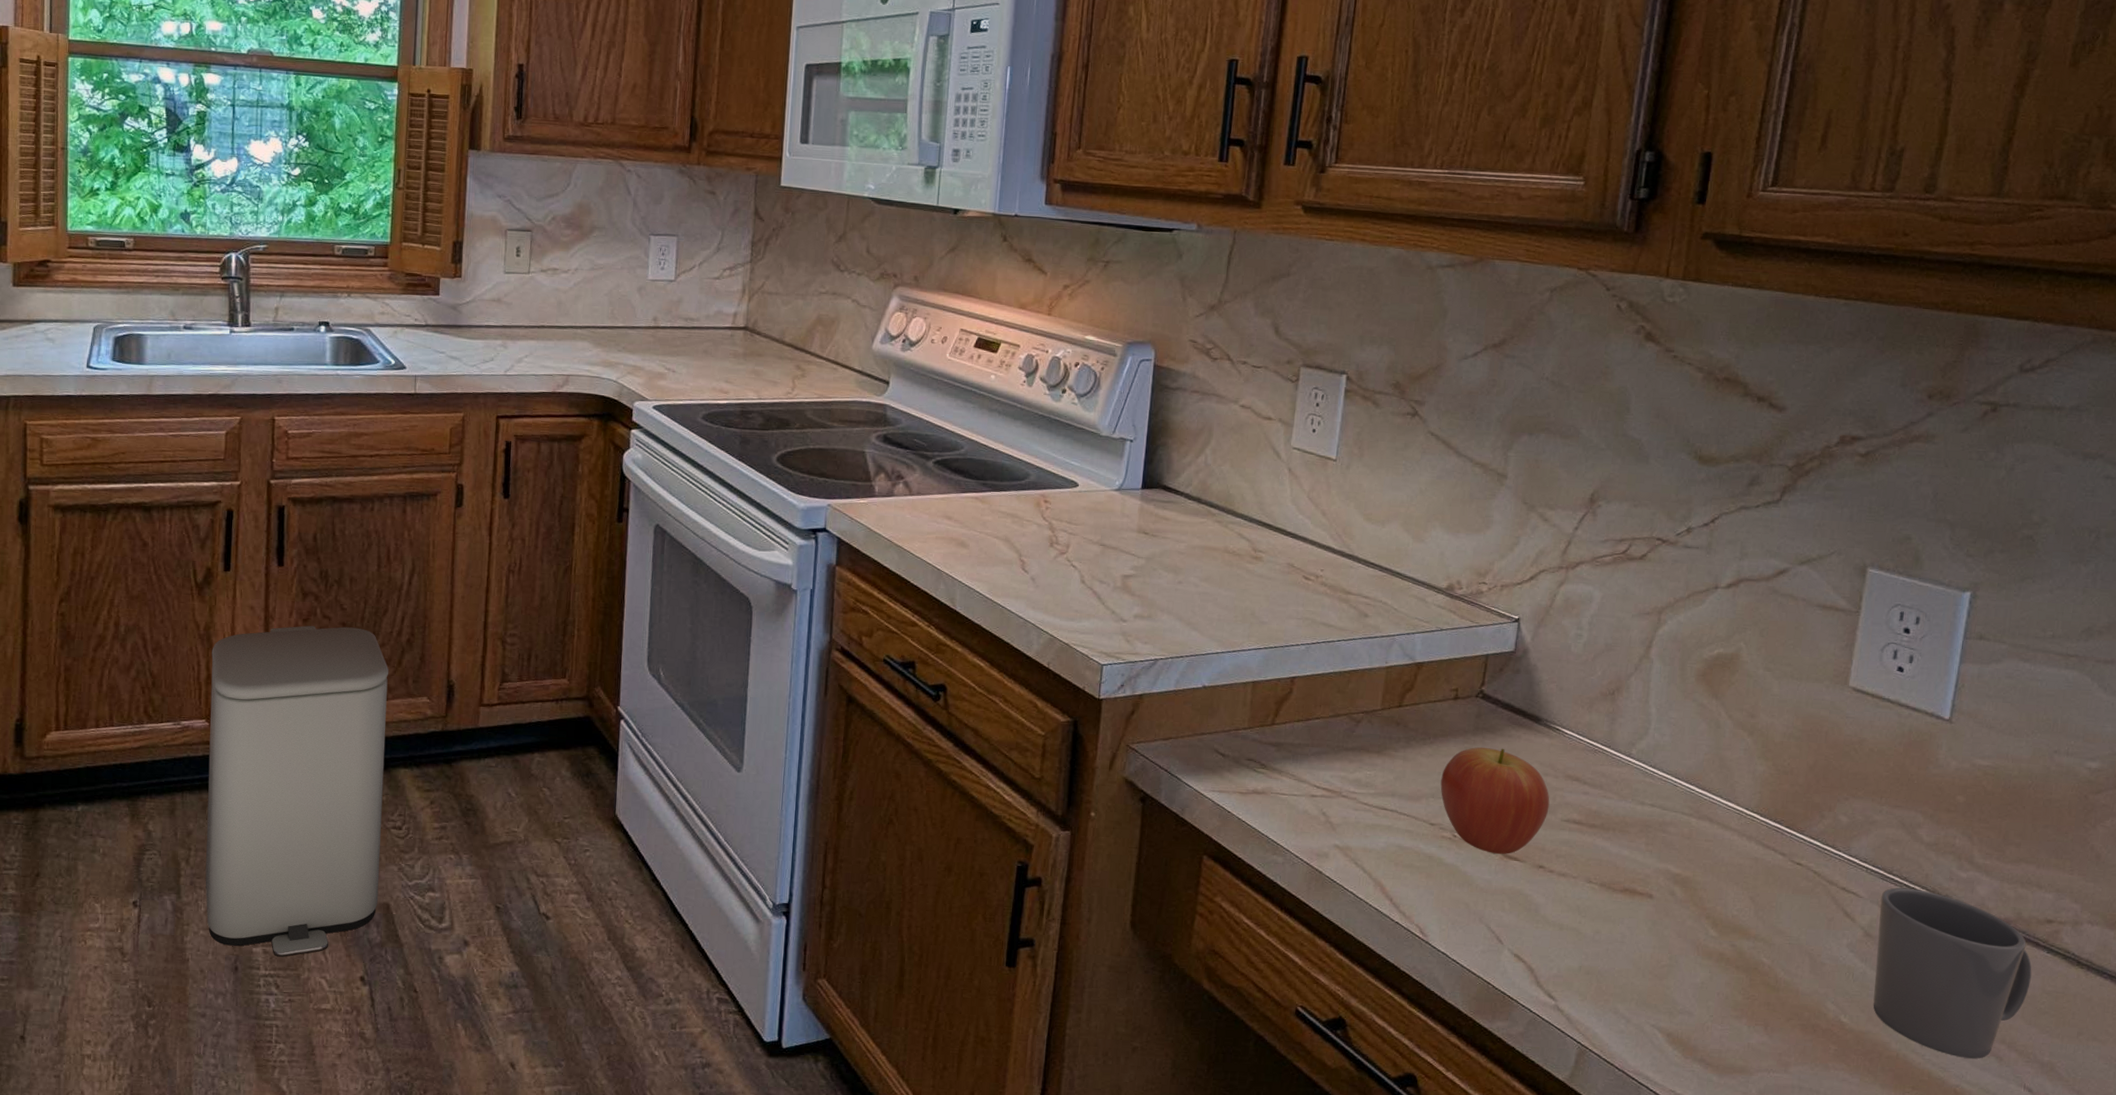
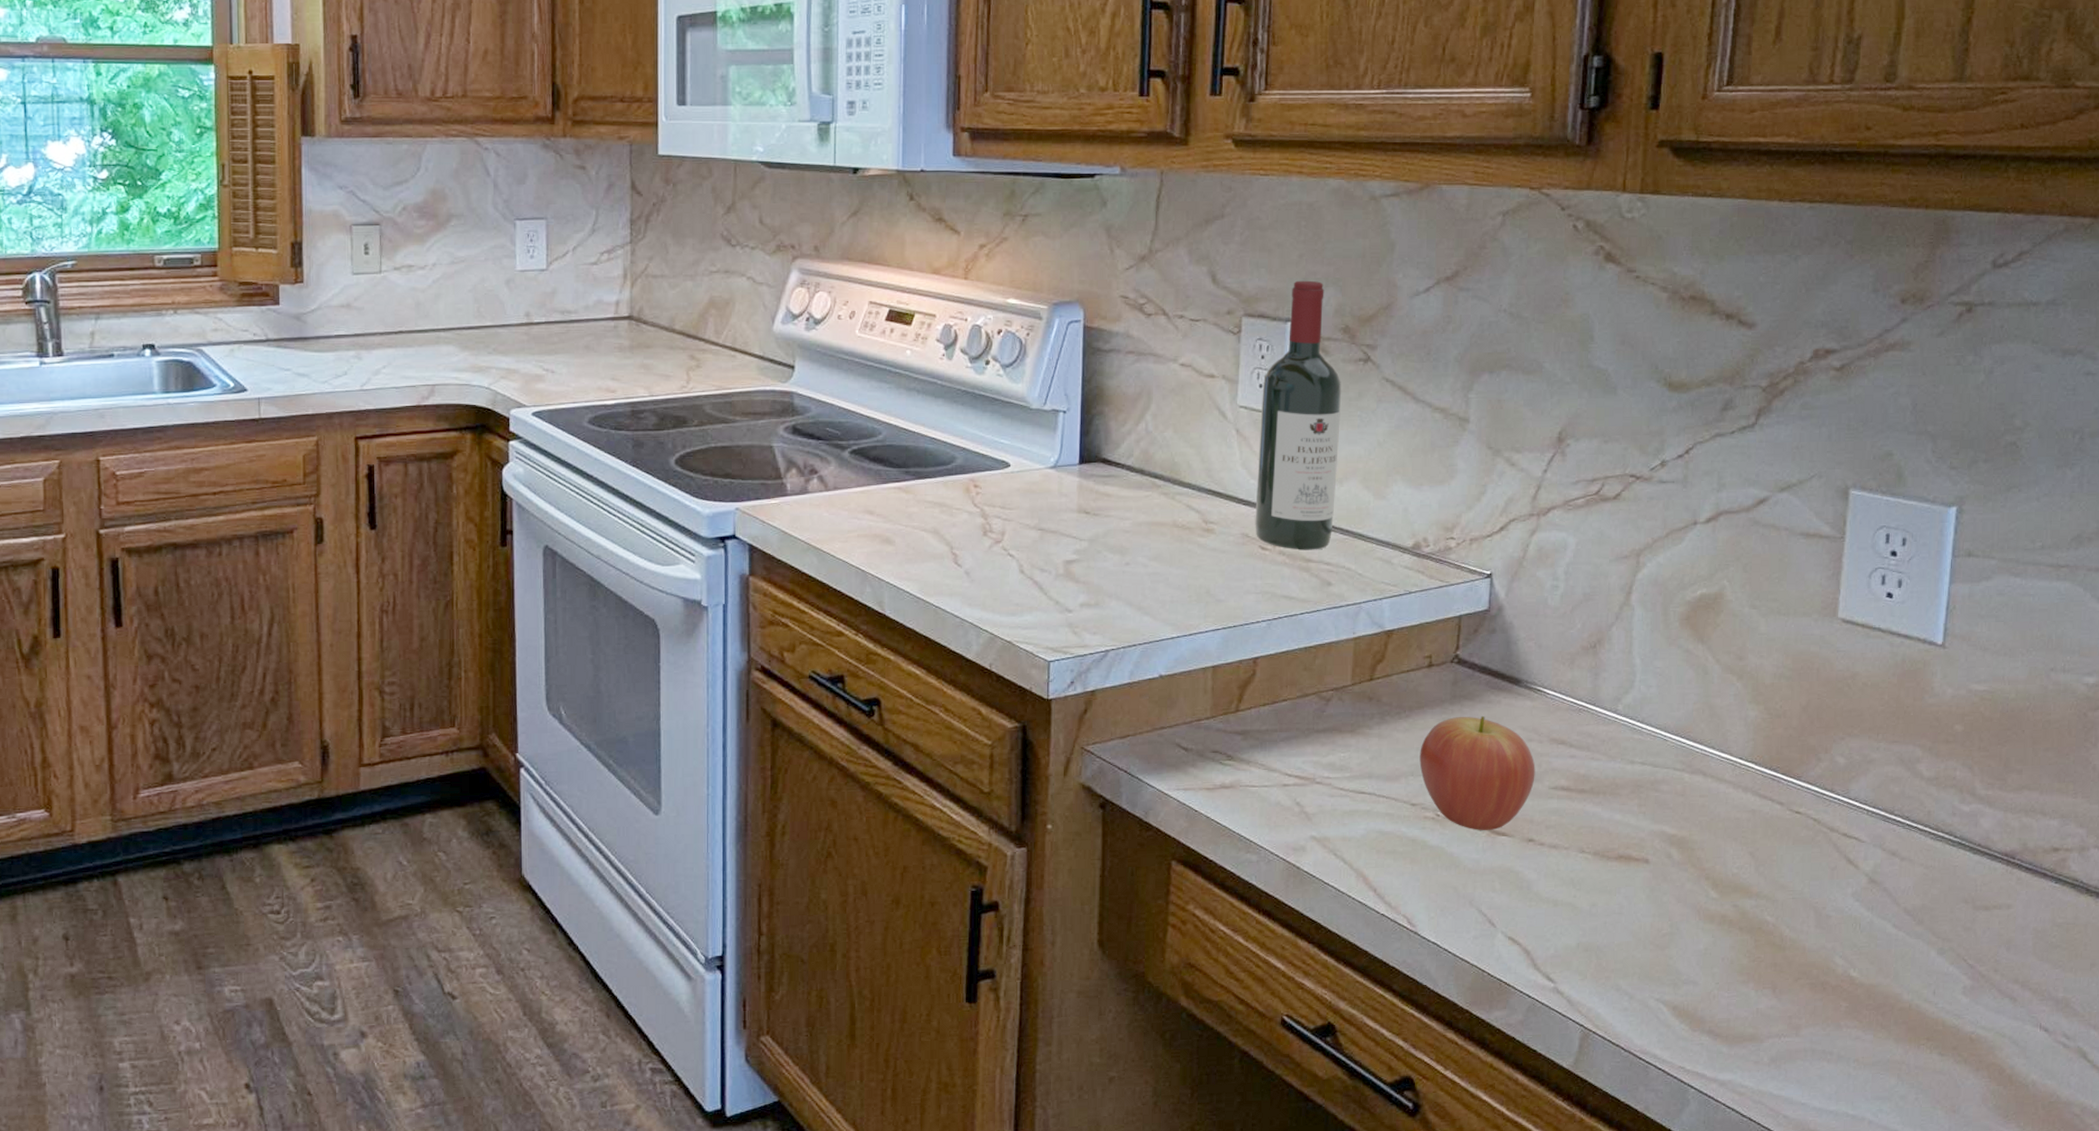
pedal bin: present [205,625,389,957] -> none [46,690,259,1071]
wine bottle: none [1300,337,1390,584] -> present [1255,280,1342,550]
mug: present [1873,887,2032,1059] -> none [1882,828,2041,1003]

